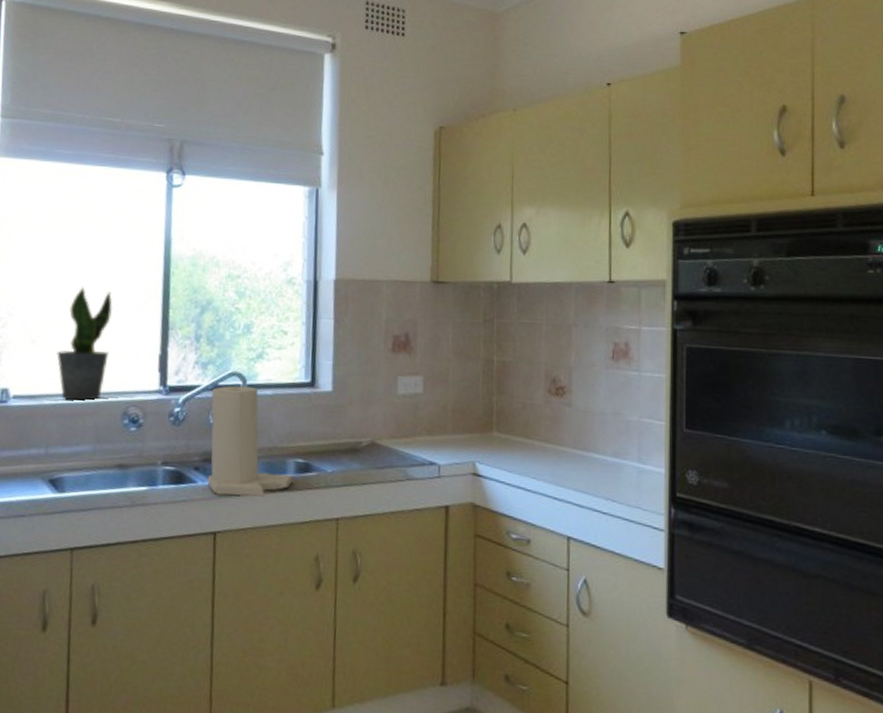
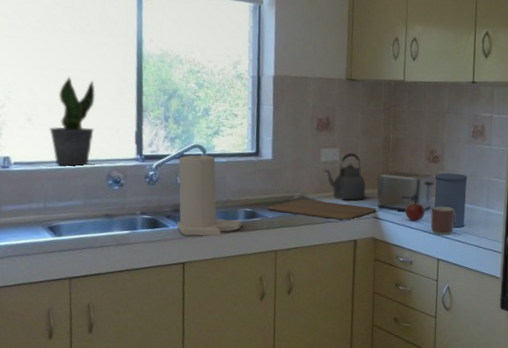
chopping board: none [326,446,476,478] -> present [268,199,377,221]
kettle: none [401,382,461,450] -> present [323,152,366,201]
toaster: none [476,406,558,467] -> present [376,170,434,212]
fruit: none [517,448,547,481] -> present [405,199,425,221]
mug: none [555,459,593,503] -> present [430,206,456,236]
canister: none [559,410,608,492] -> present [434,173,468,228]

